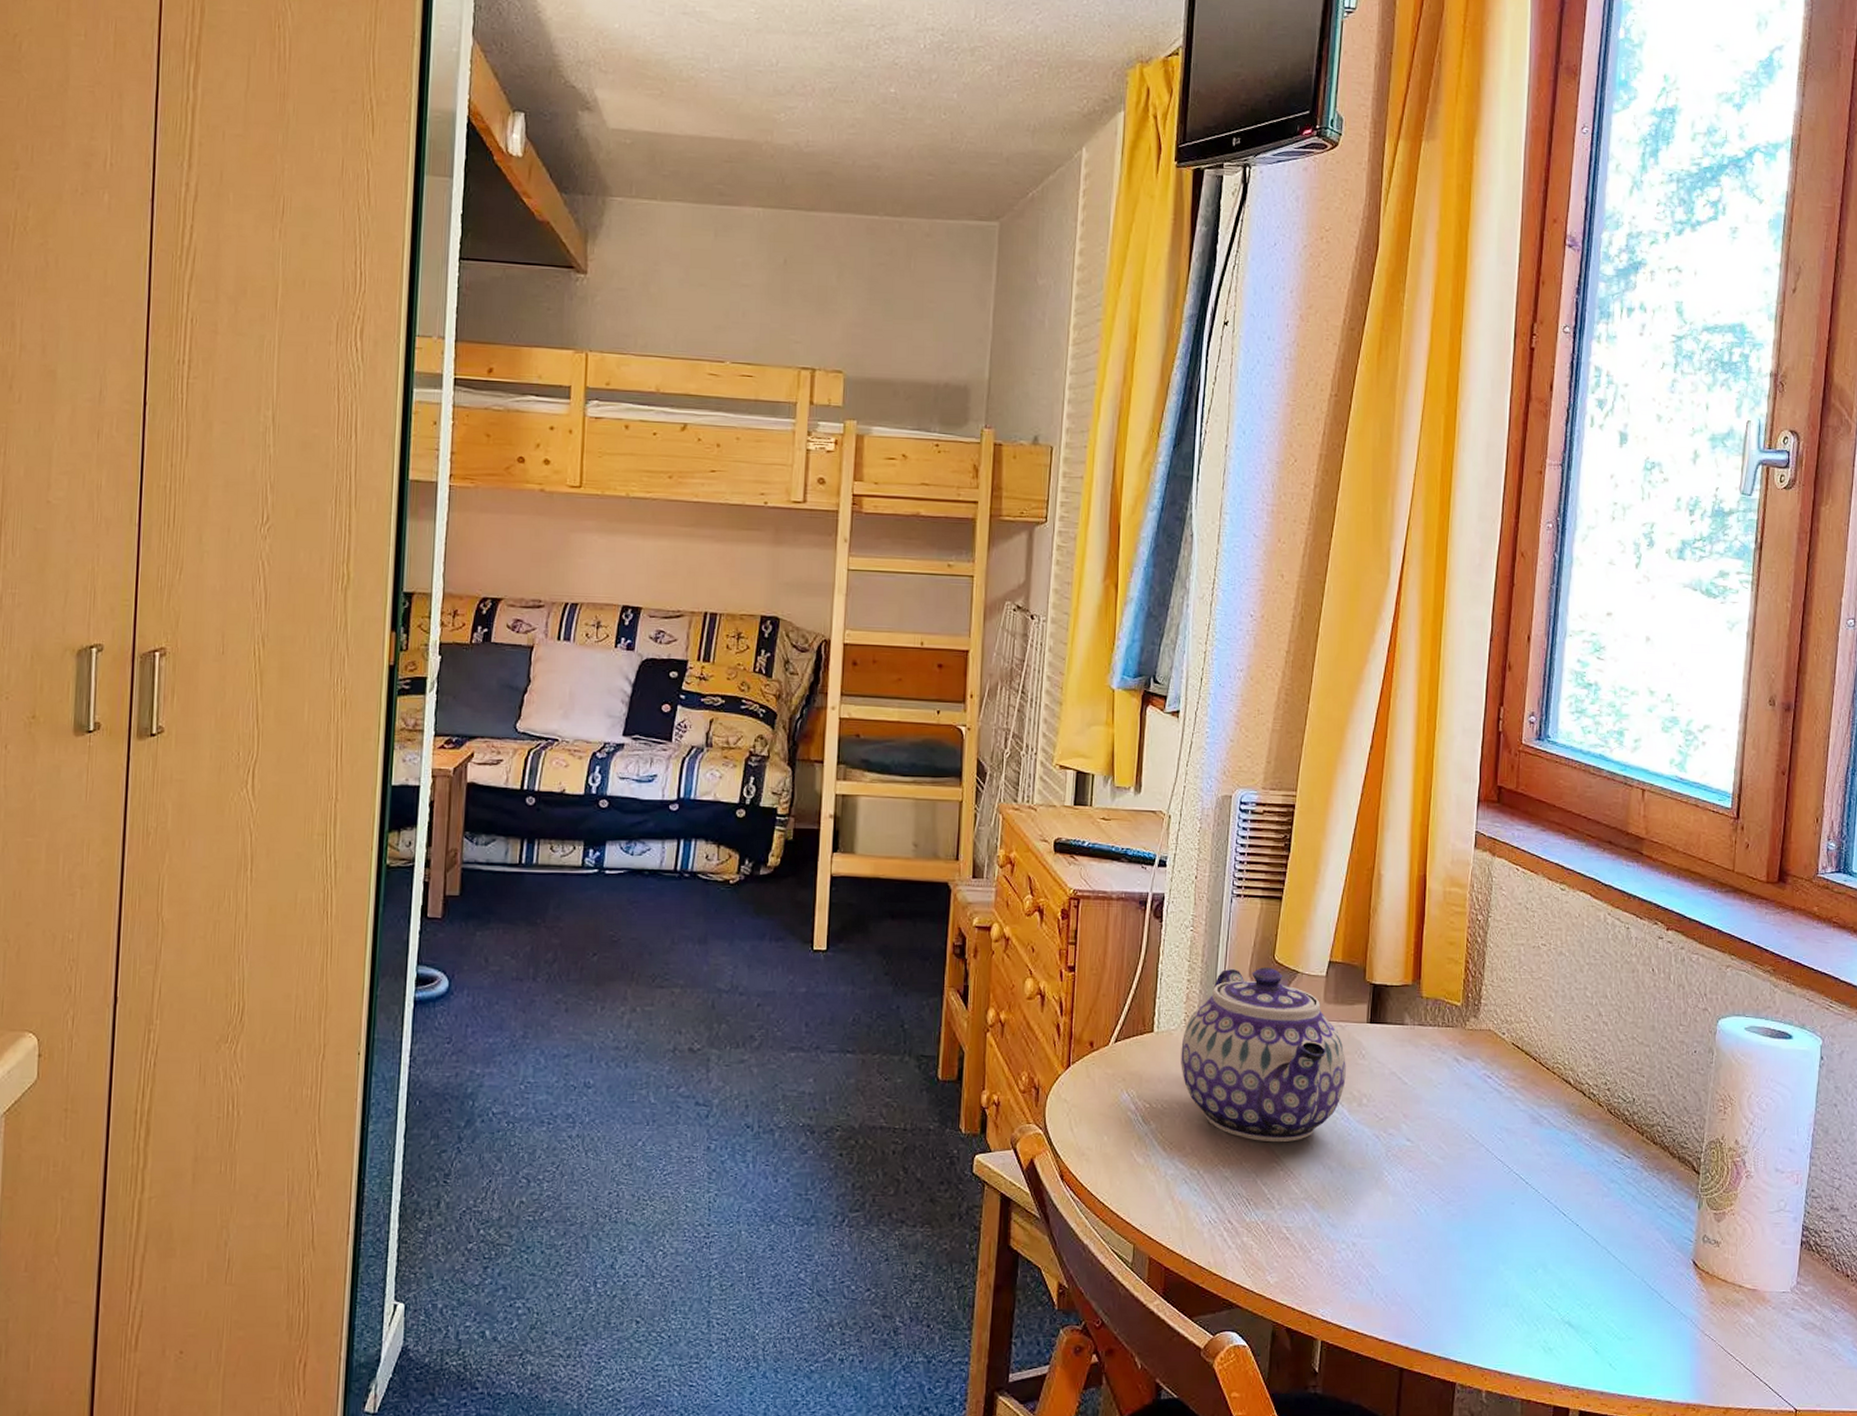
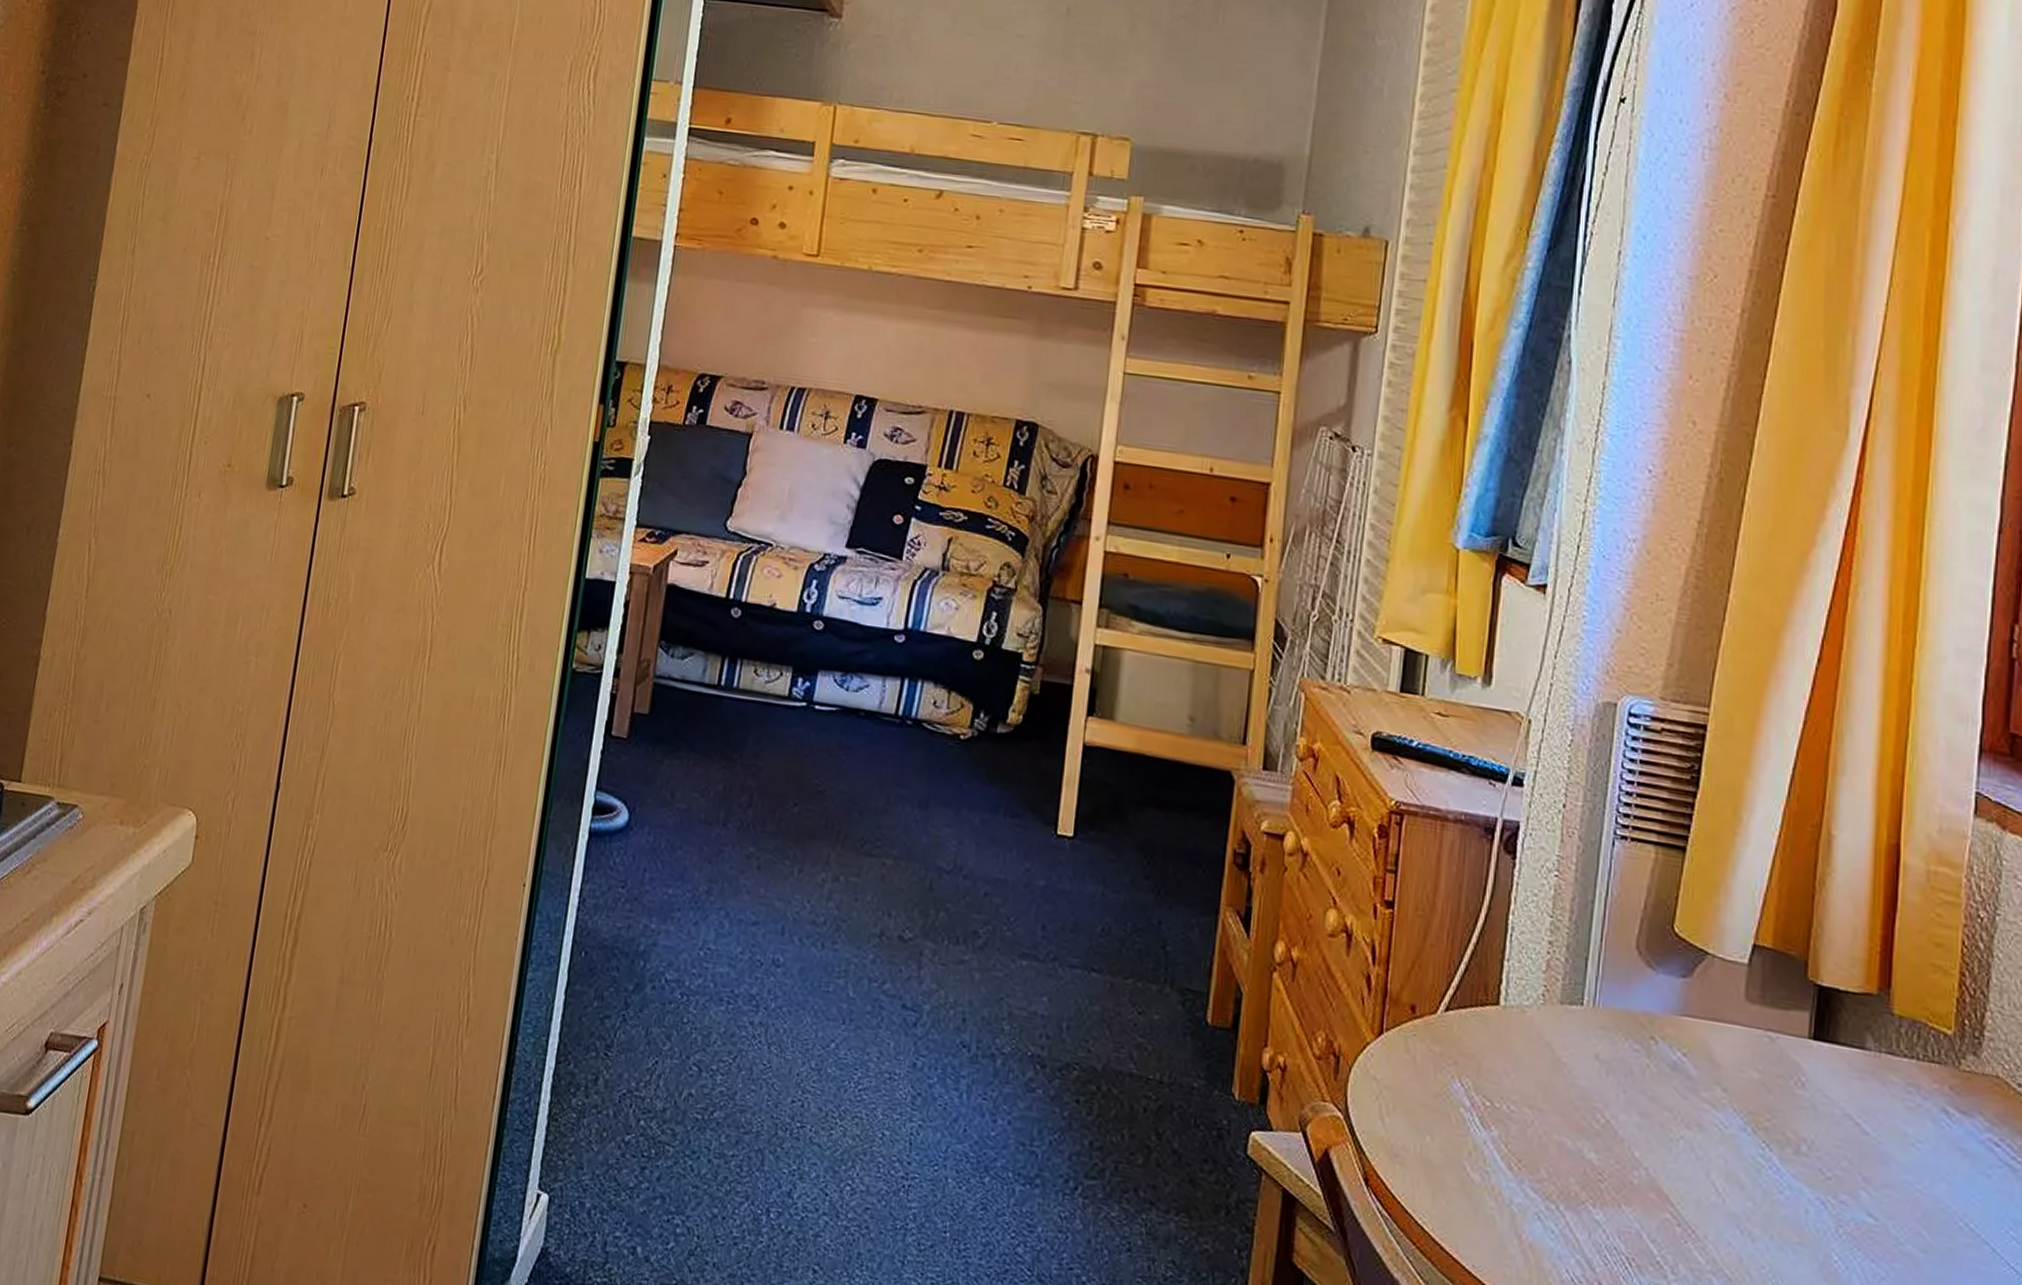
teapot: present [1181,967,1346,1143] -> none [1536,934,1777,1188]

